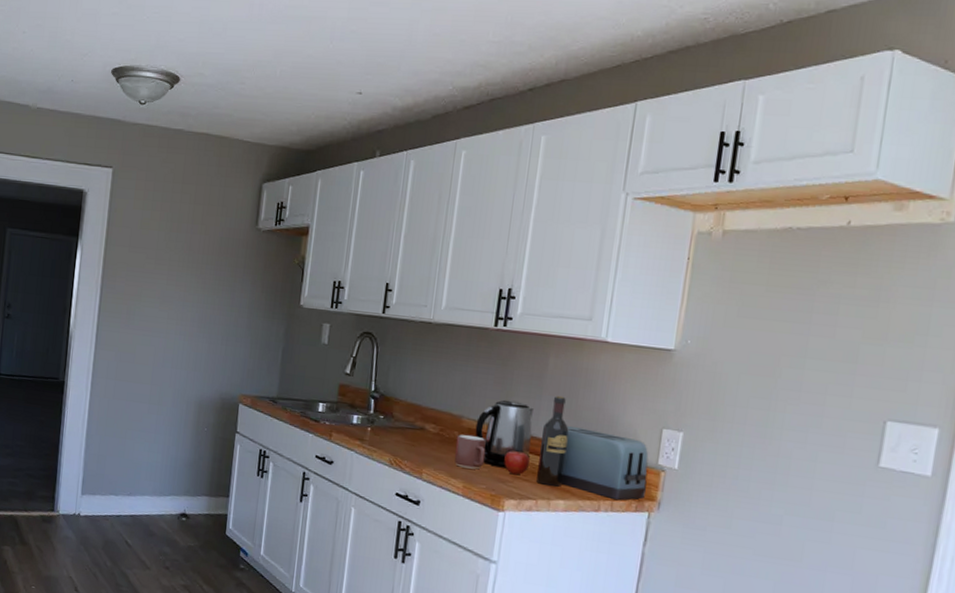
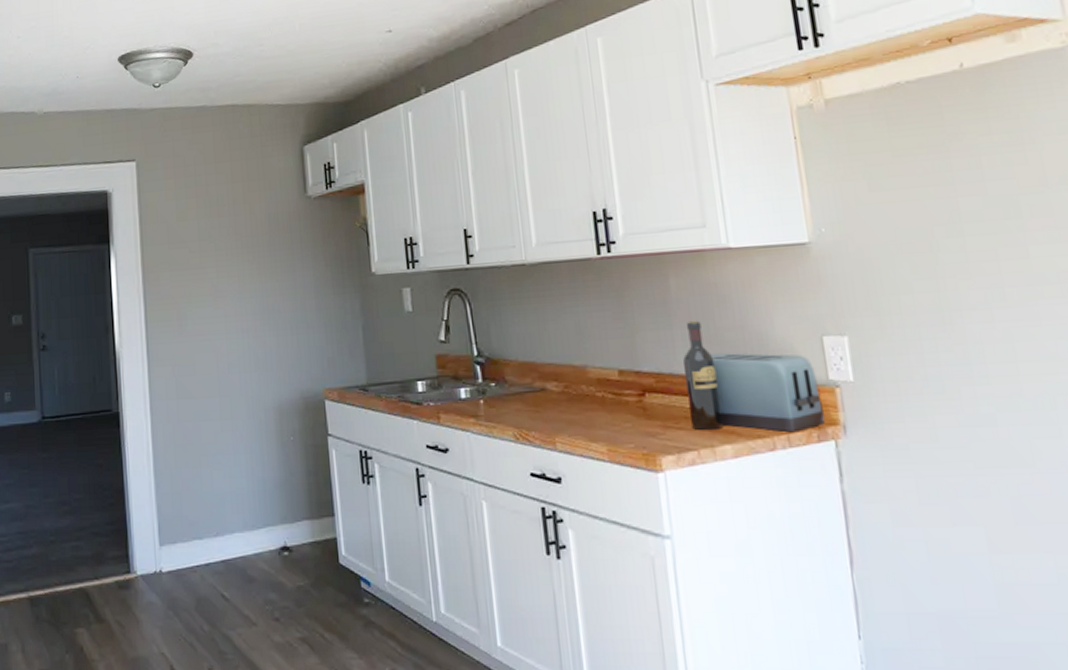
mug: present [454,434,486,470] -> none [585,386,626,427]
kettle: present [475,399,533,469] -> none [604,336,679,419]
fruit: present [504,449,530,476] -> none [647,392,679,425]

